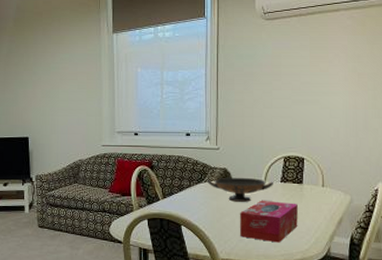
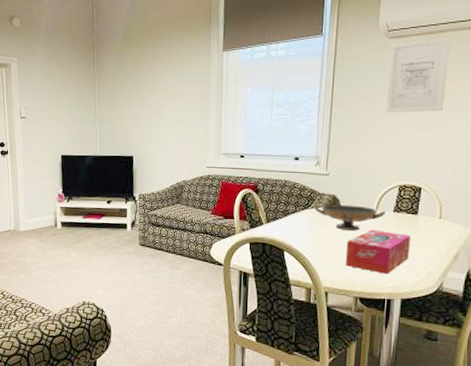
wall art: none [267,19,320,89] -> present [386,37,451,113]

